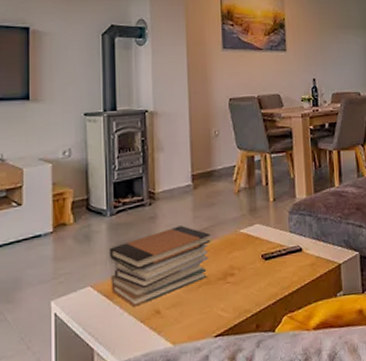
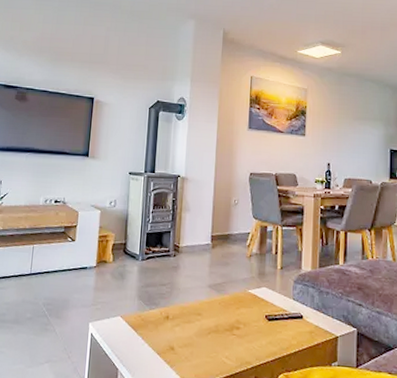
book stack: present [108,226,210,307] -> none [136,278,222,340]

